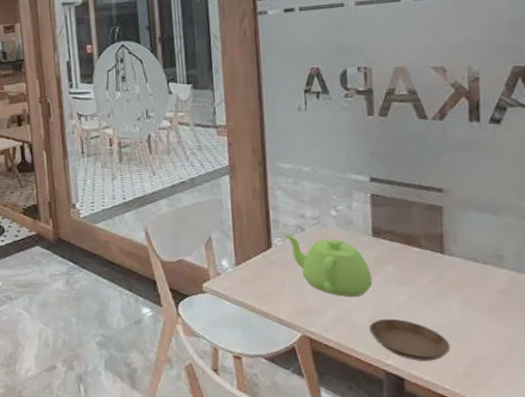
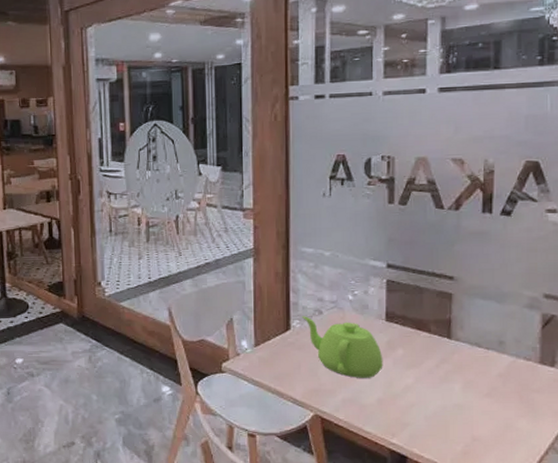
saucer: present [369,318,451,361] -> none [377,399,451,440]

